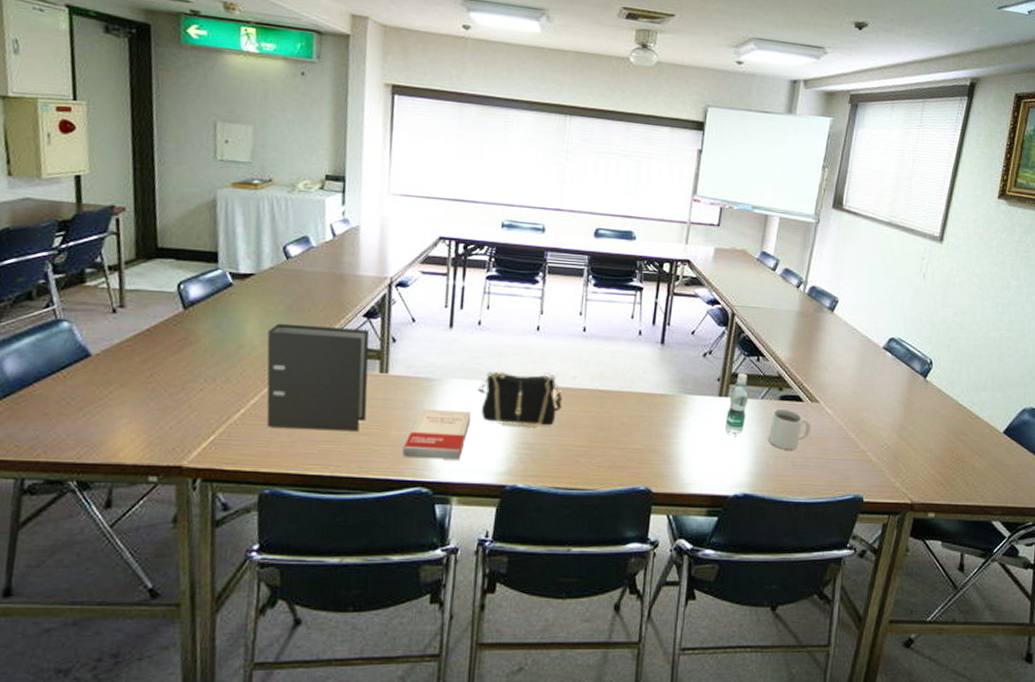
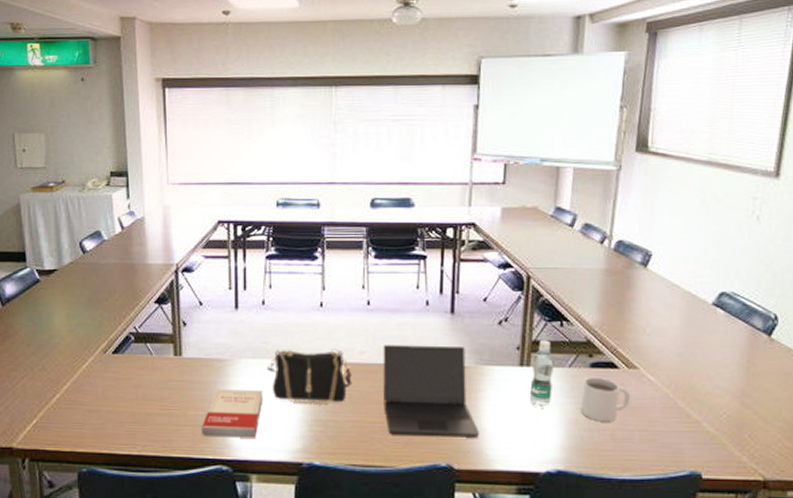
binder: present [266,323,370,432] -> none [73,313,166,413]
laptop: none [590,371,677,463] -> present [383,345,479,438]

